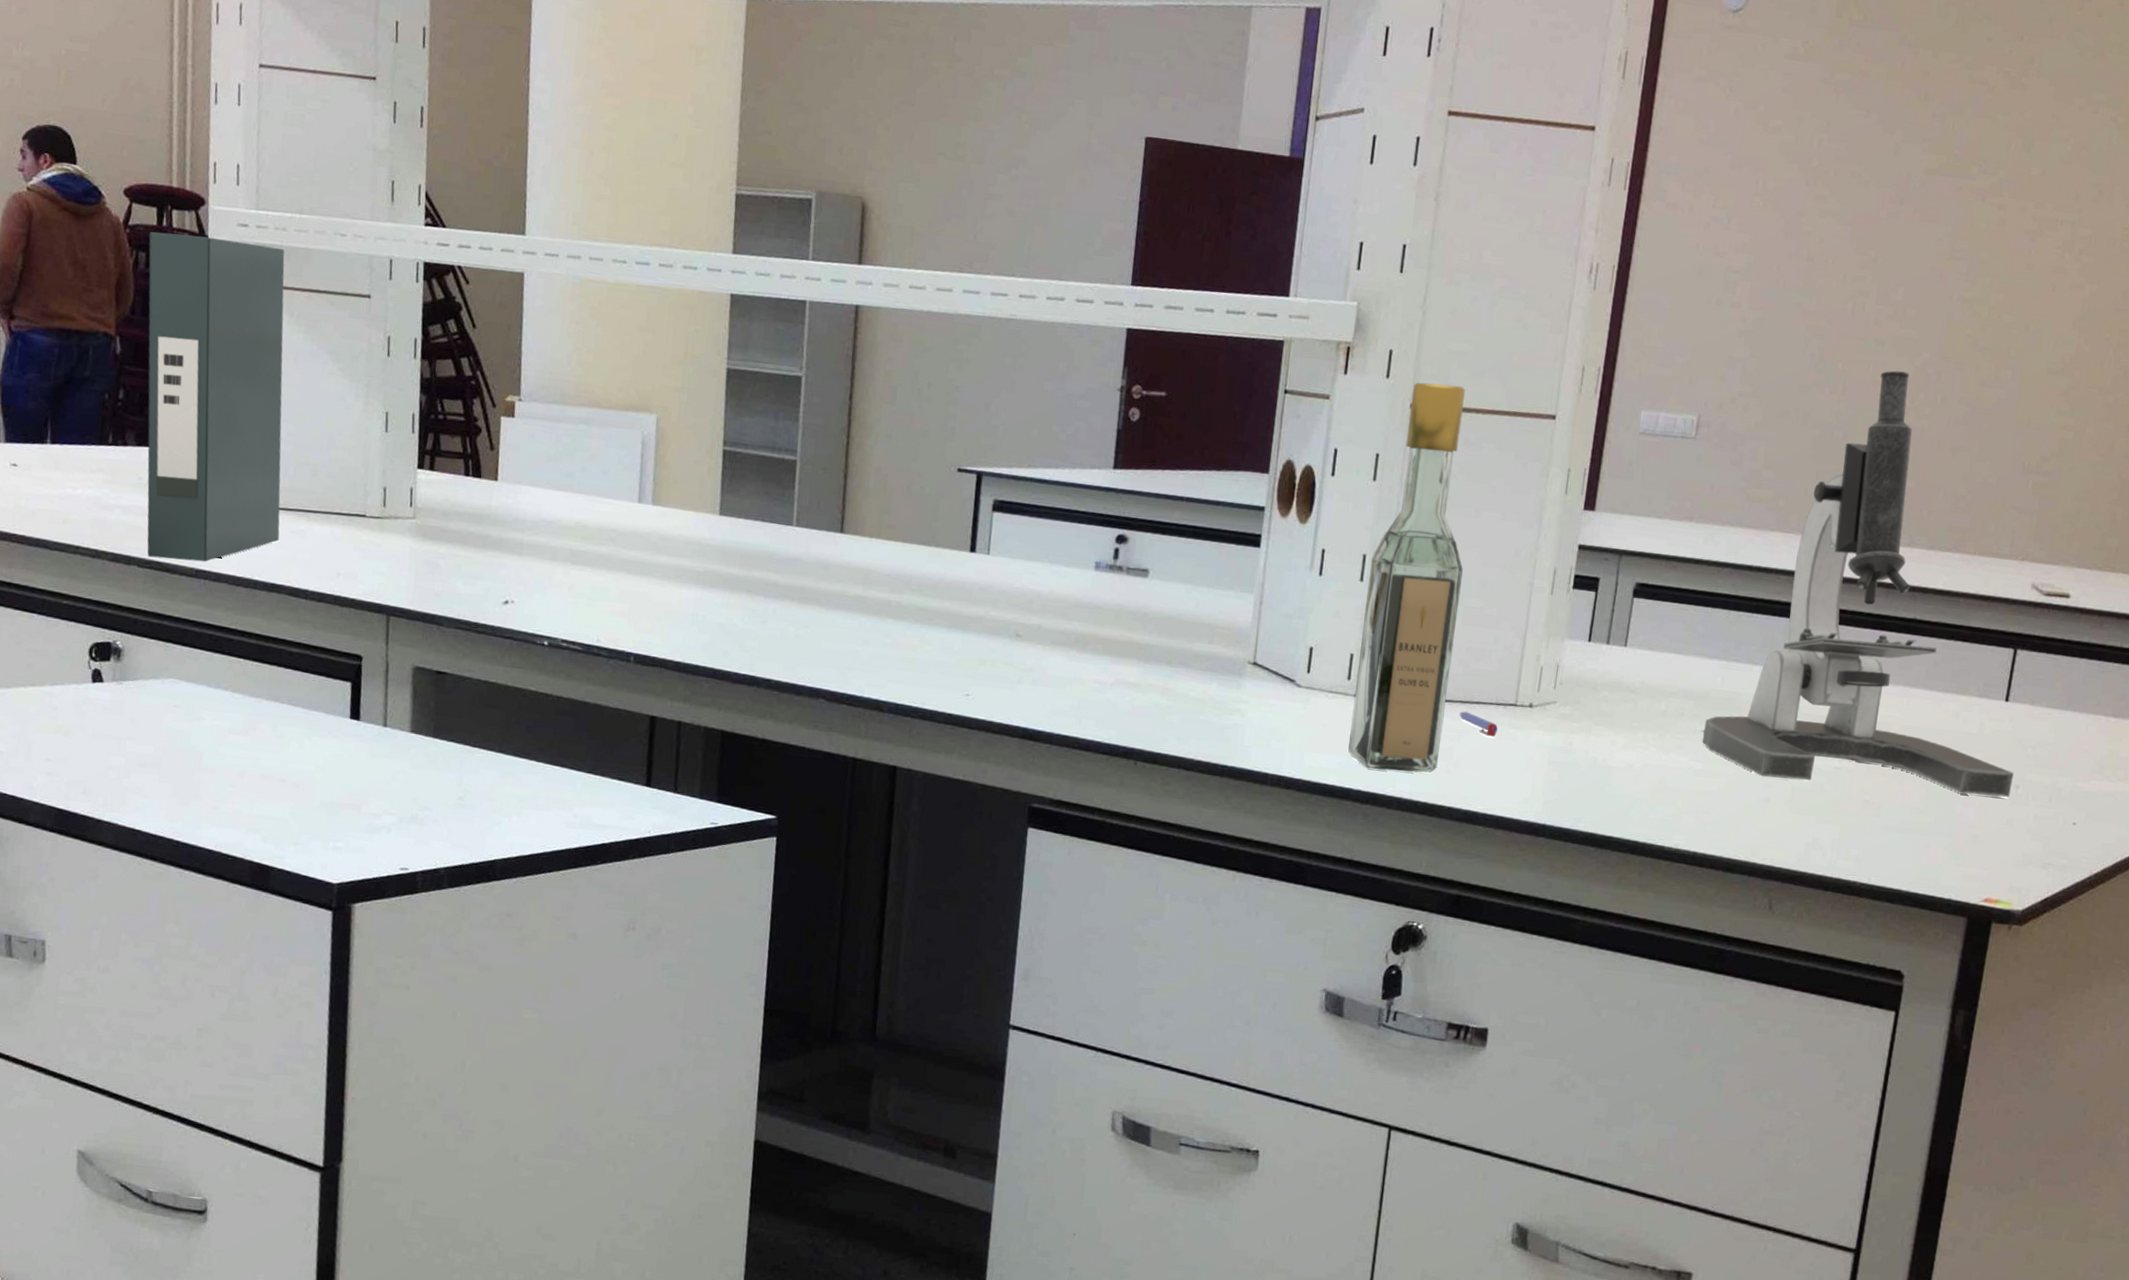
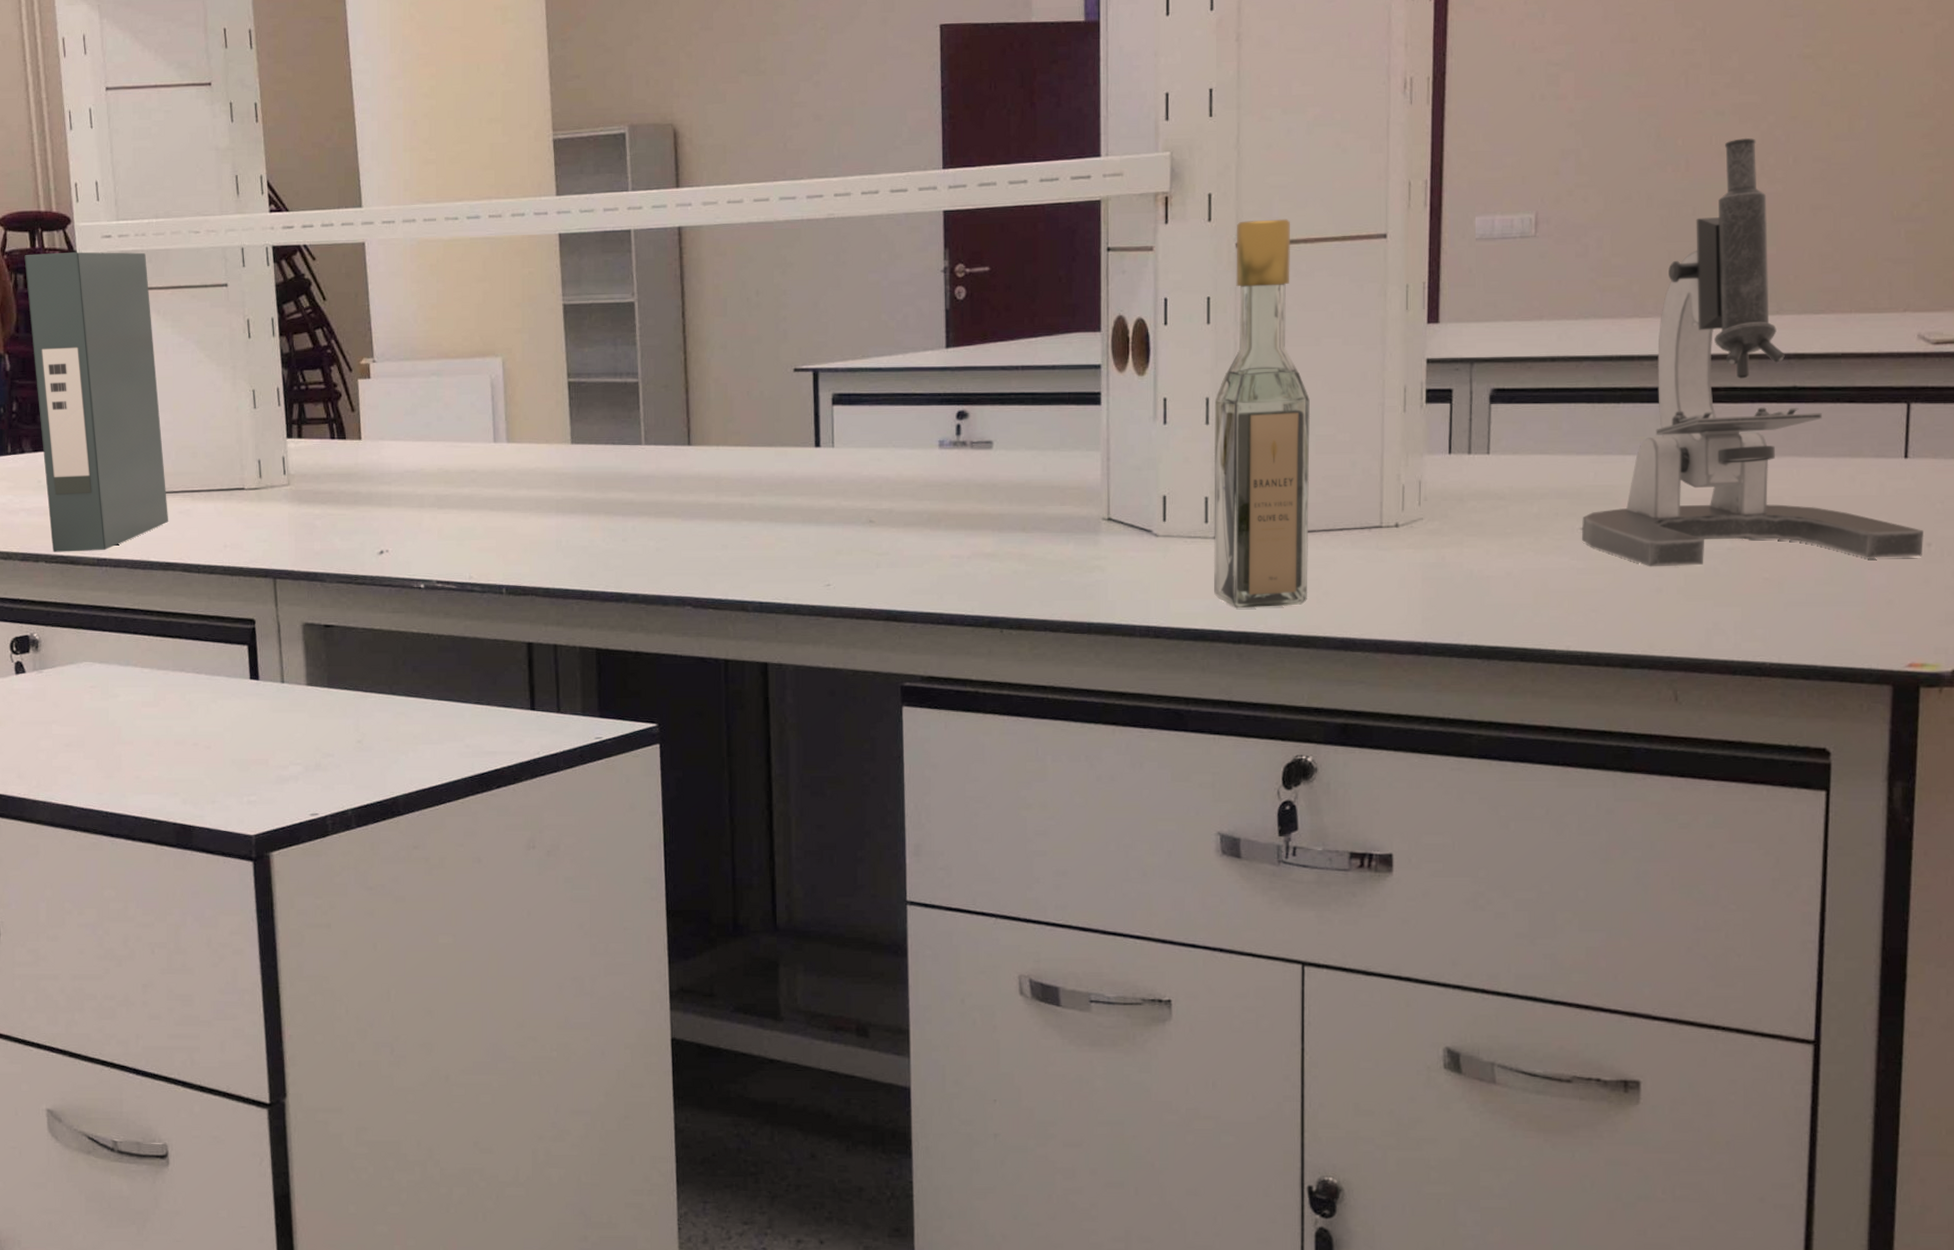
pen: present [1459,711,1498,737] -> none [1324,539,1365,562]

